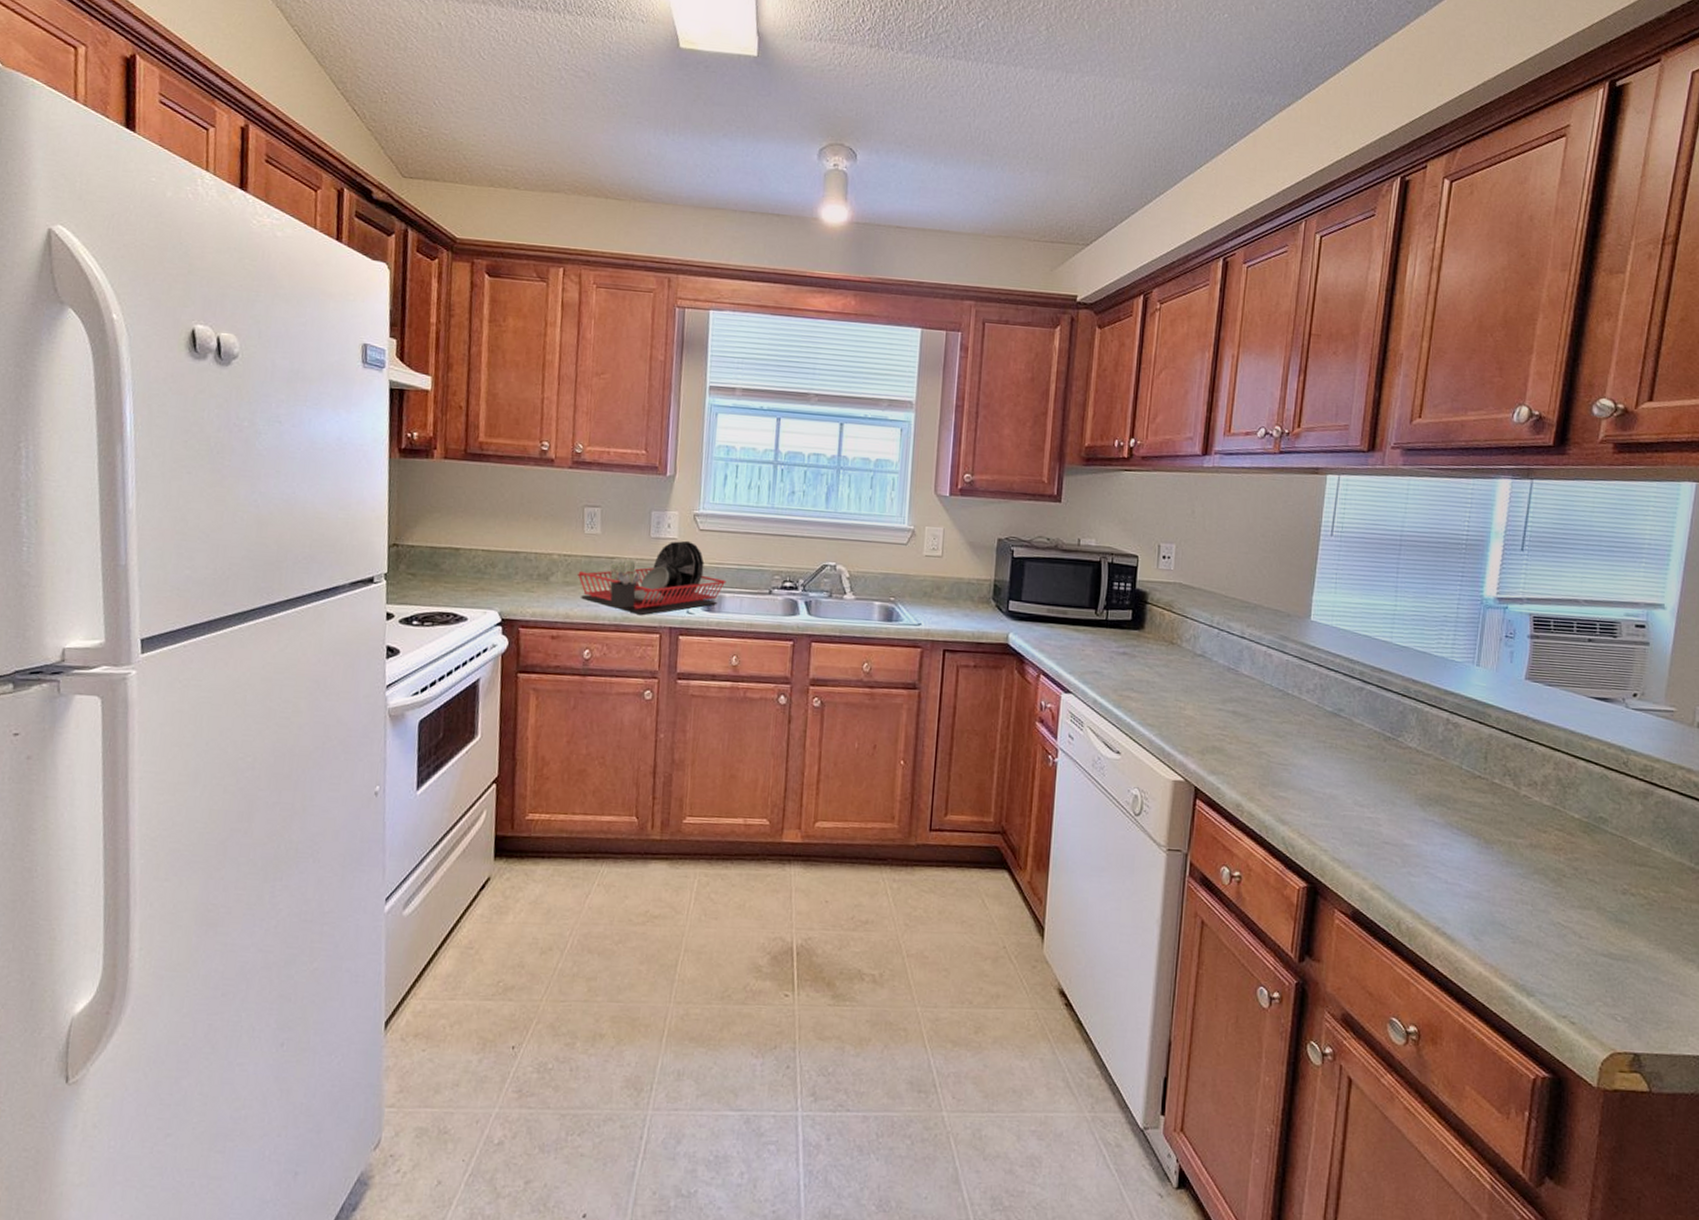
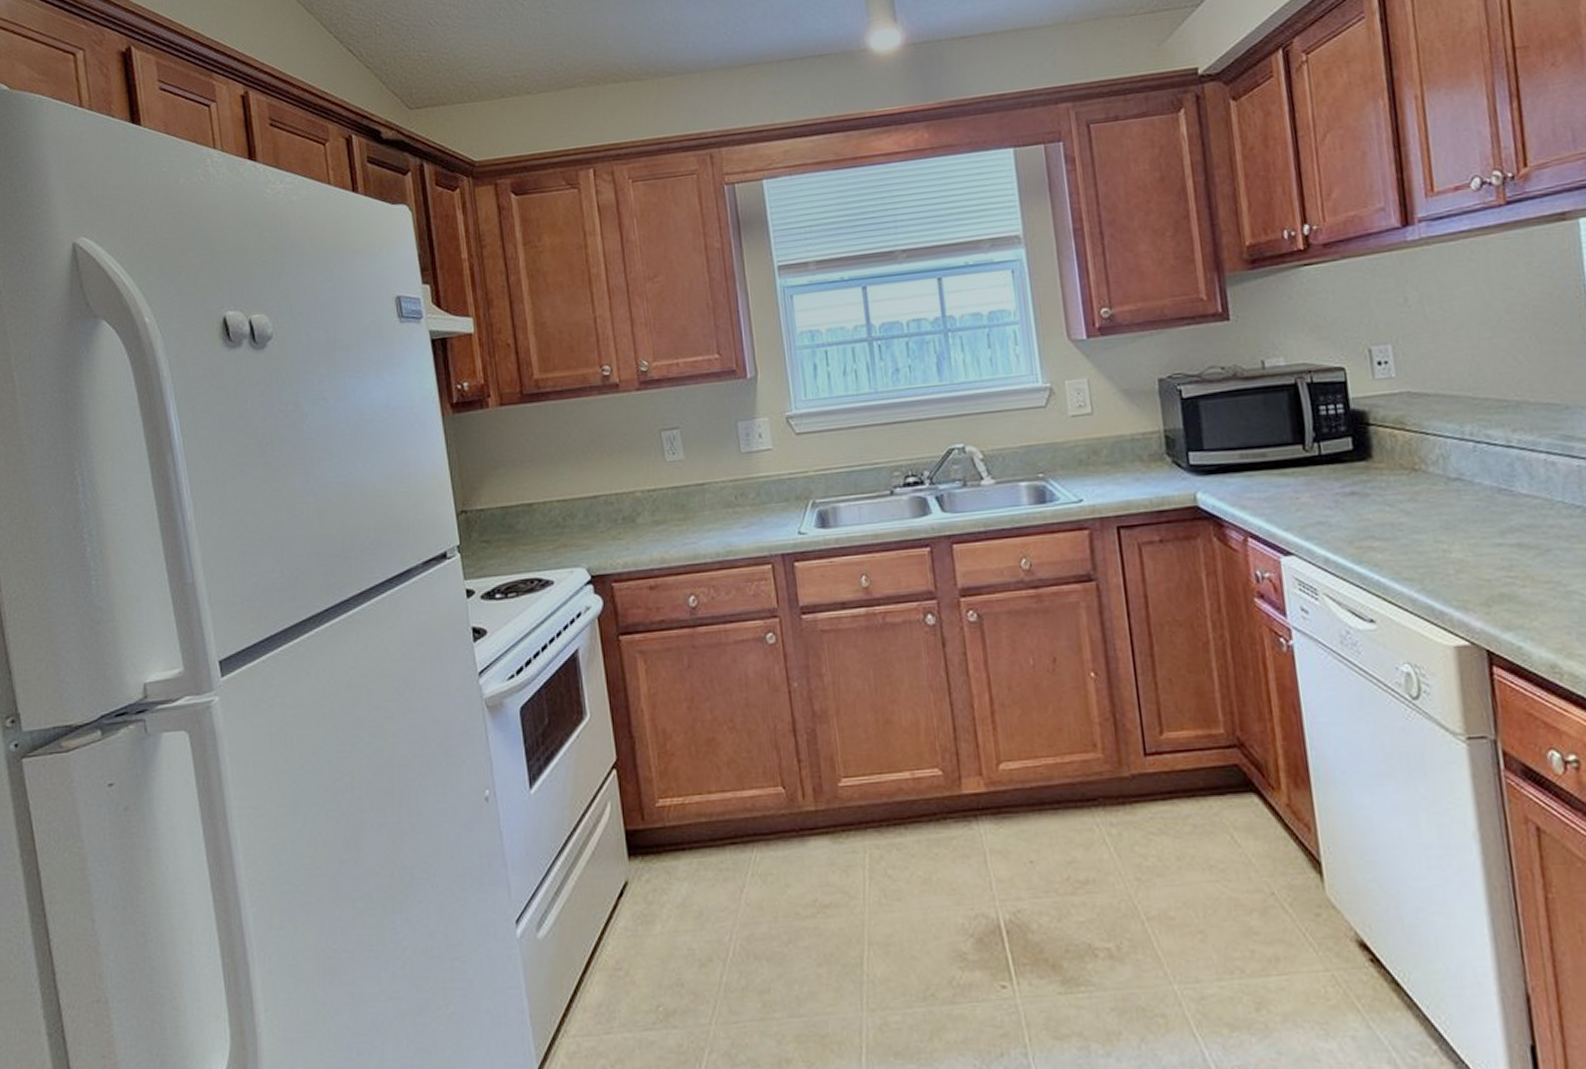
dish rack: present [577,540,726,616] -> none [667,448,838,546]

